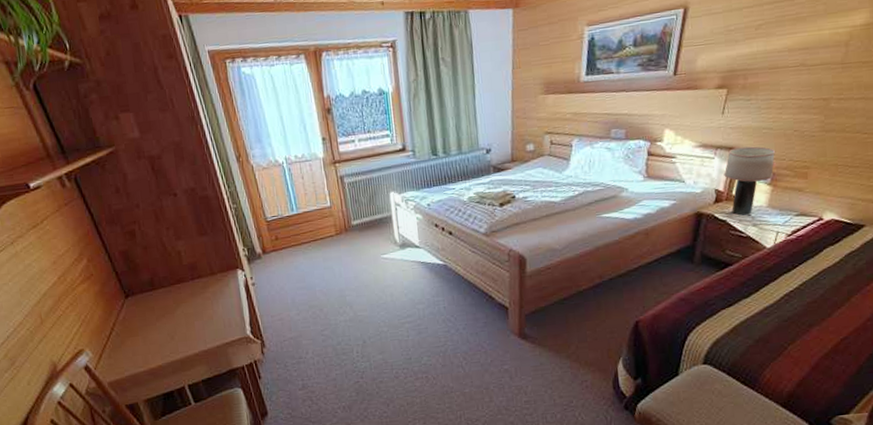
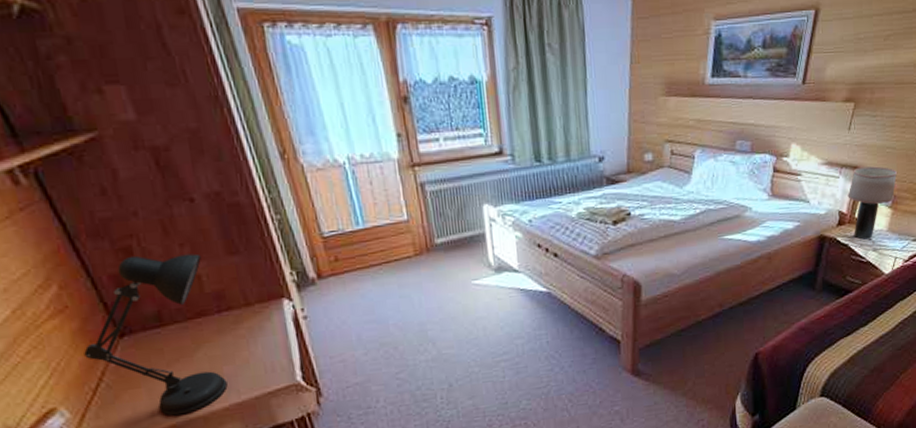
desk lamp: none [102,235,198,359] -> present [84,253,228,416]

